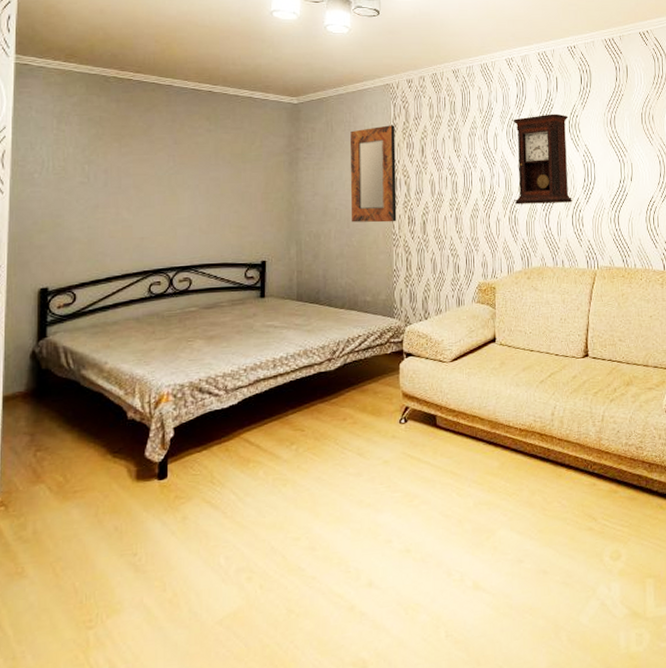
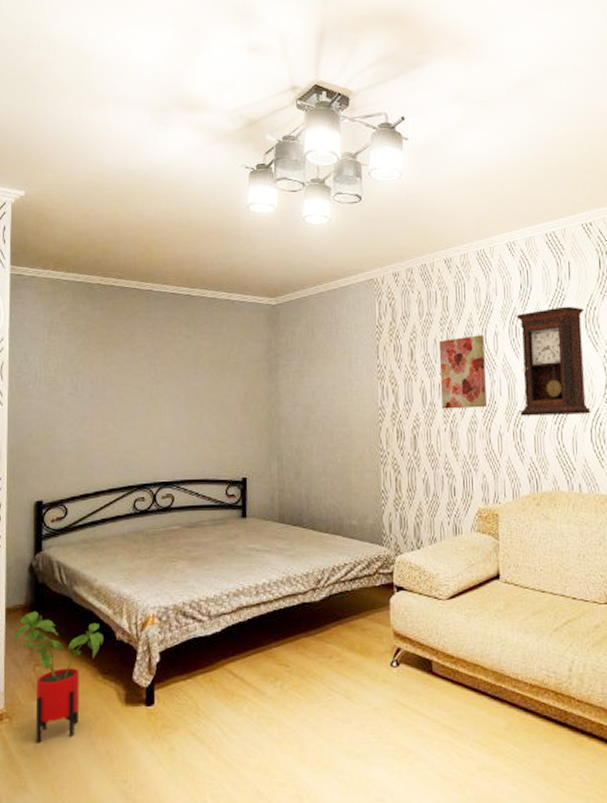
house plant: none [12,397,114,528] -> present [14,611,103,743]
home mirror: present [350,125,397,223] -> none [332,325,384,437]
wall art: none [446,135,487,199] -> present [438,335,487,409]

